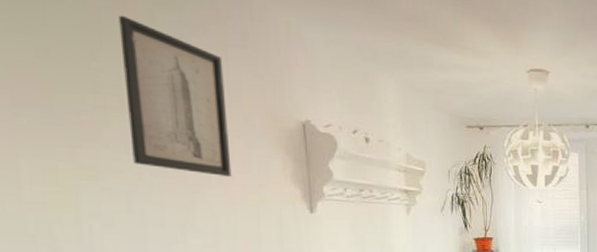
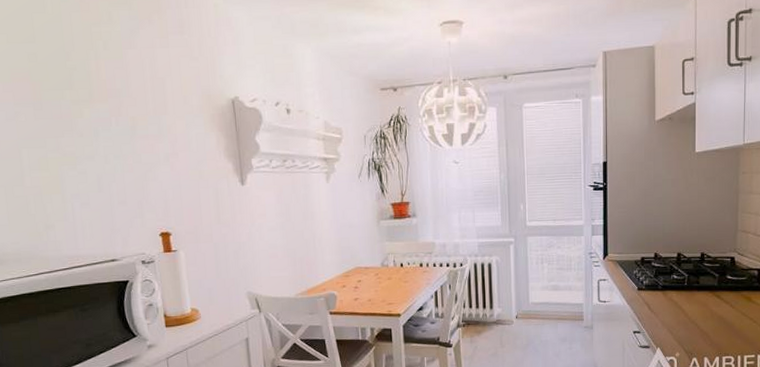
wall art: present [119,15,232,177] -> none [85,17,176,156]

